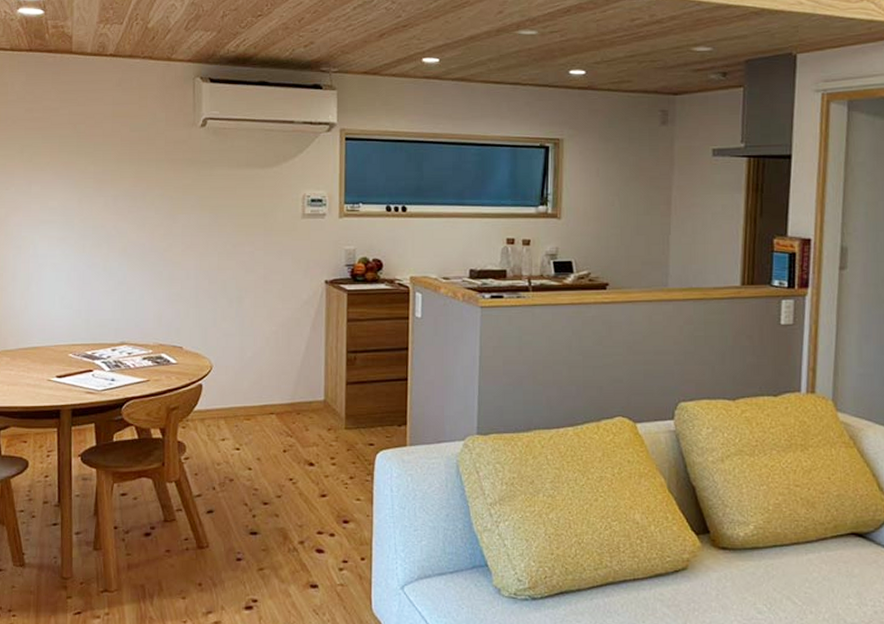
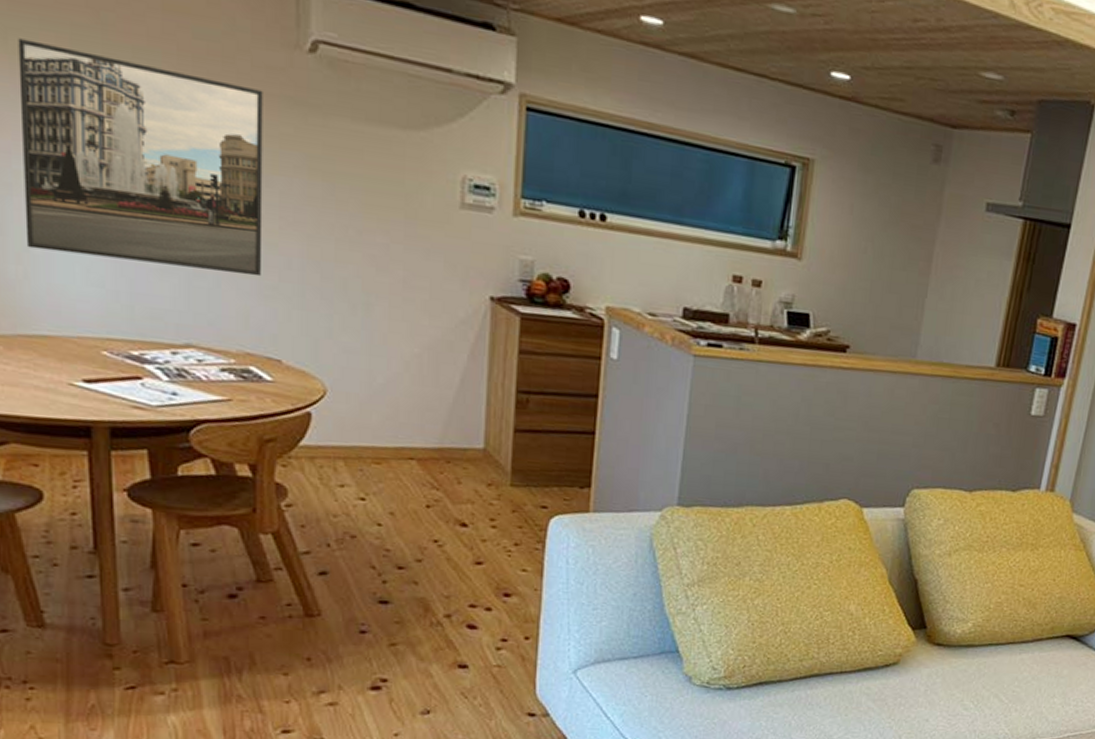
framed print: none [27,151,172,288] -> present [18,38,263,277]

